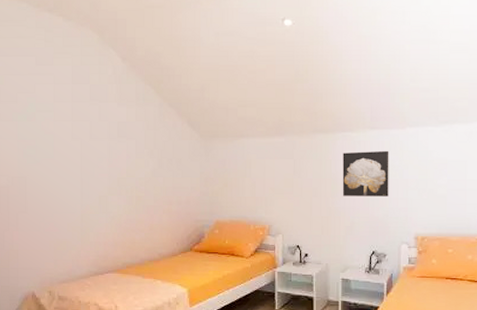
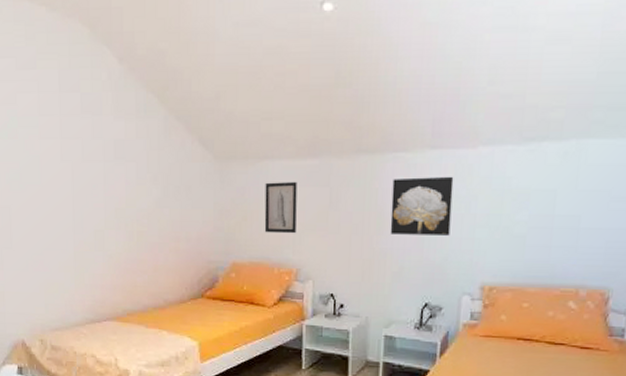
wall art: none [242,154,268,197] -> present [264,181,297,234]

